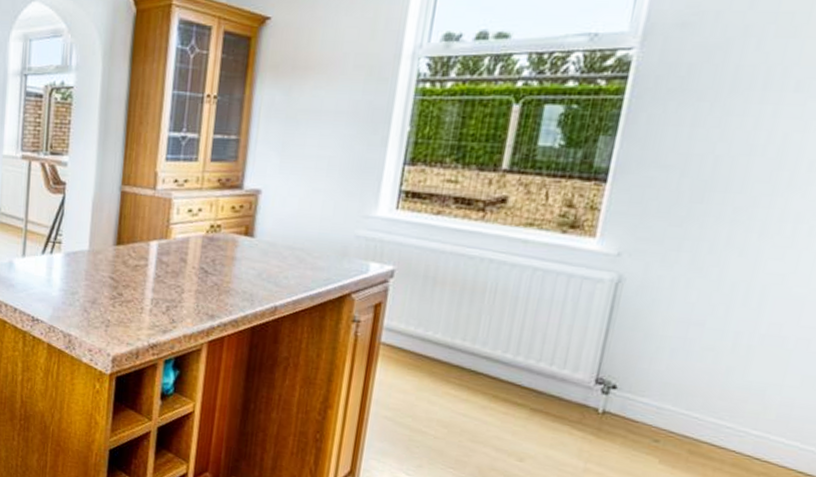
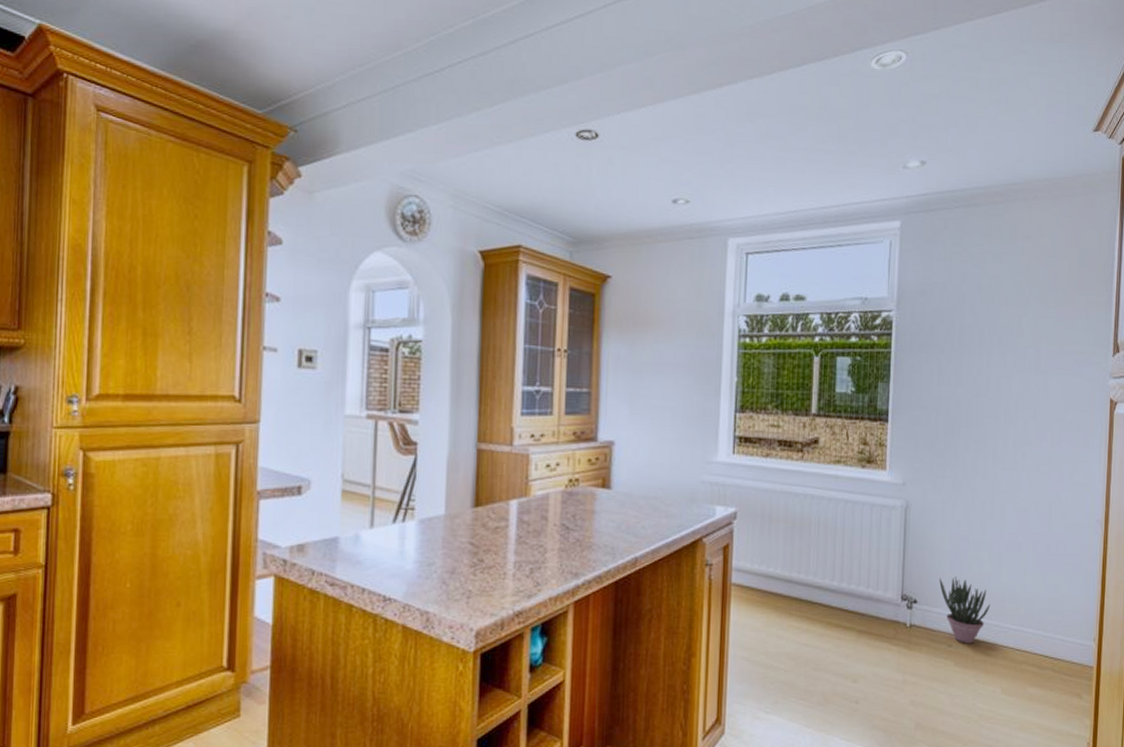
potted plant: none [652,364,725,443] -> present [939,577,991,644]

